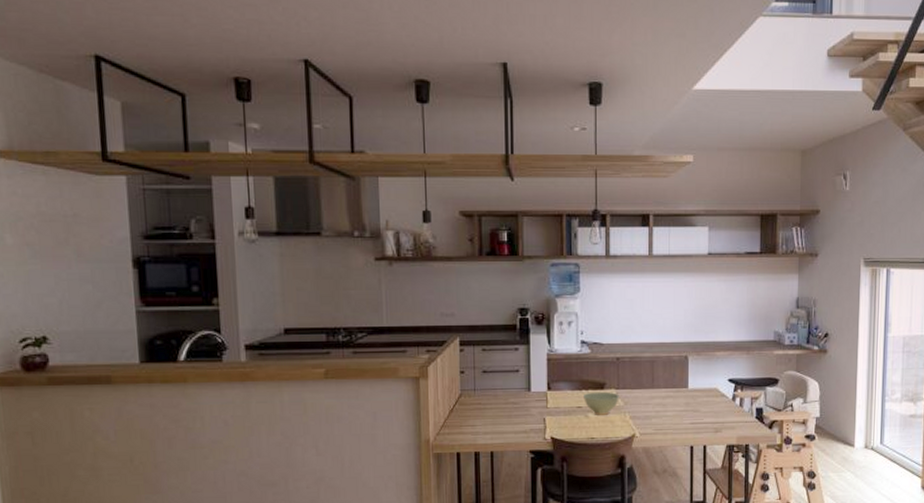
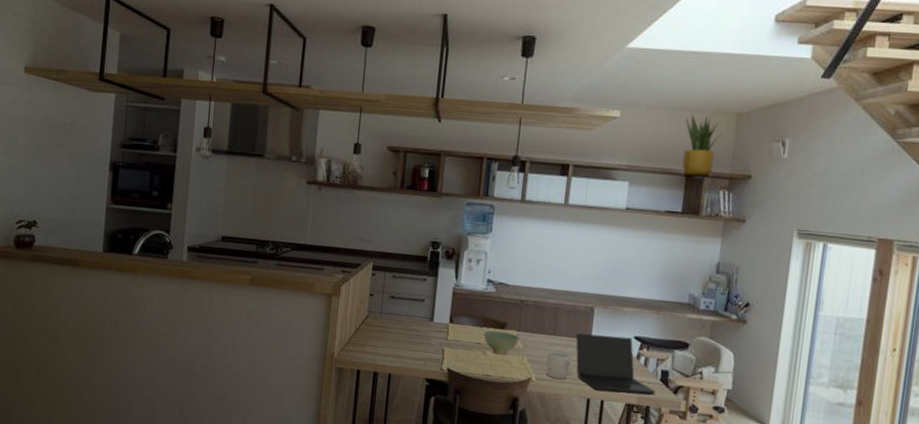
mug: none [648,404,674,432] -> present [545,351,574,380]
laptop: none [673,381,753,437] -> present [575,333,656,395]
planter: none [755,154,789,218] -> present [681,114,721,179]

